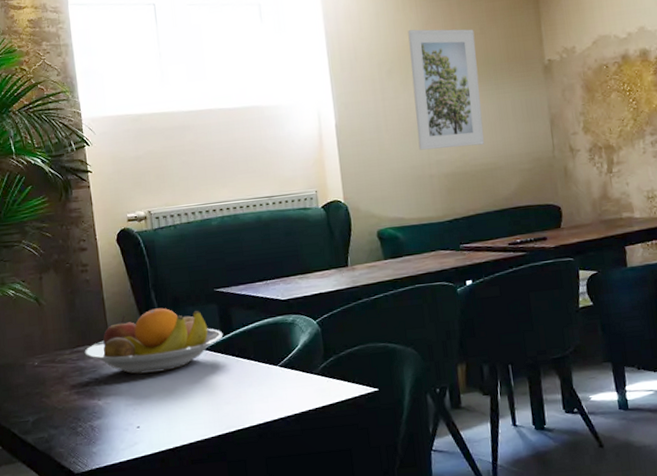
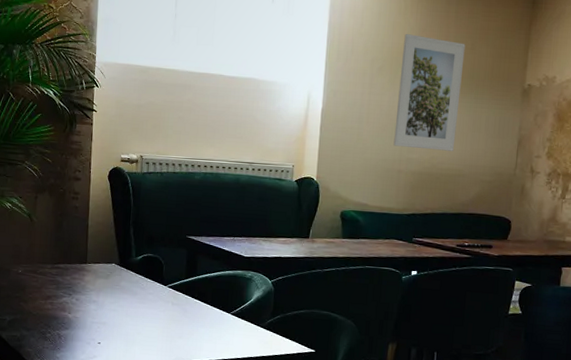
fruit bowl: present [84,308,223,374] -> none [63,243,187,300]

